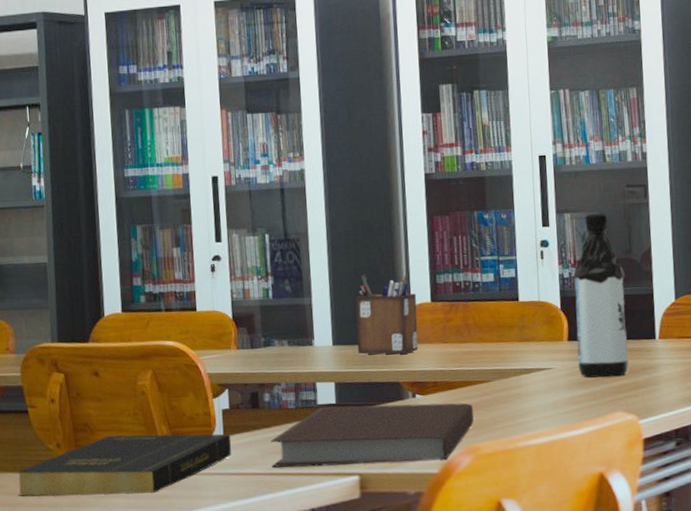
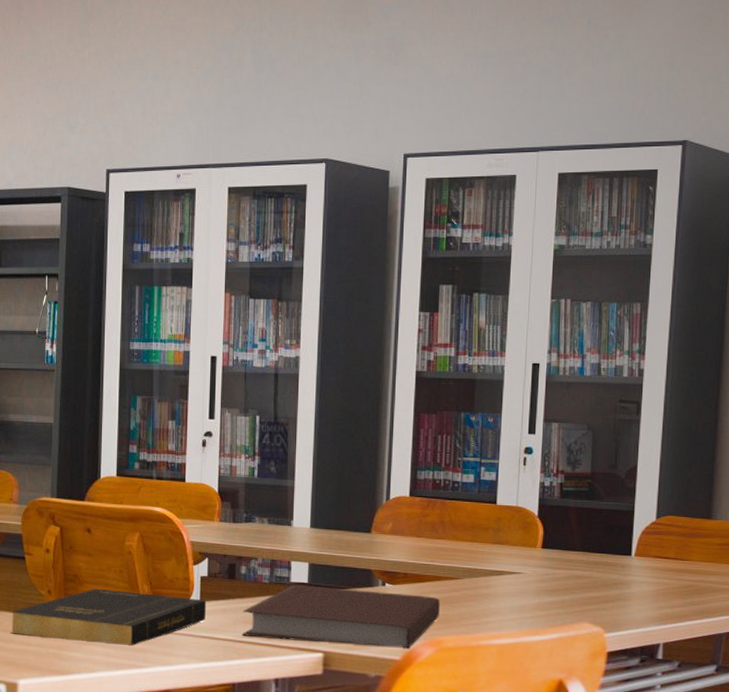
desk organizer: present [356,274,418,355] -> none [333,463,396,543]
water bottle: present [572,213,629,378] -> none [549,425,608,588]

